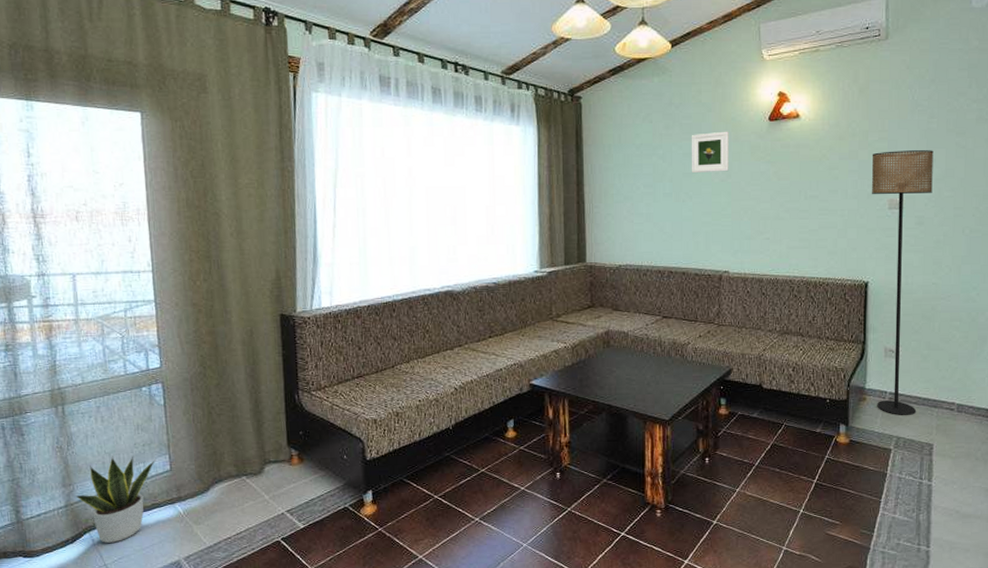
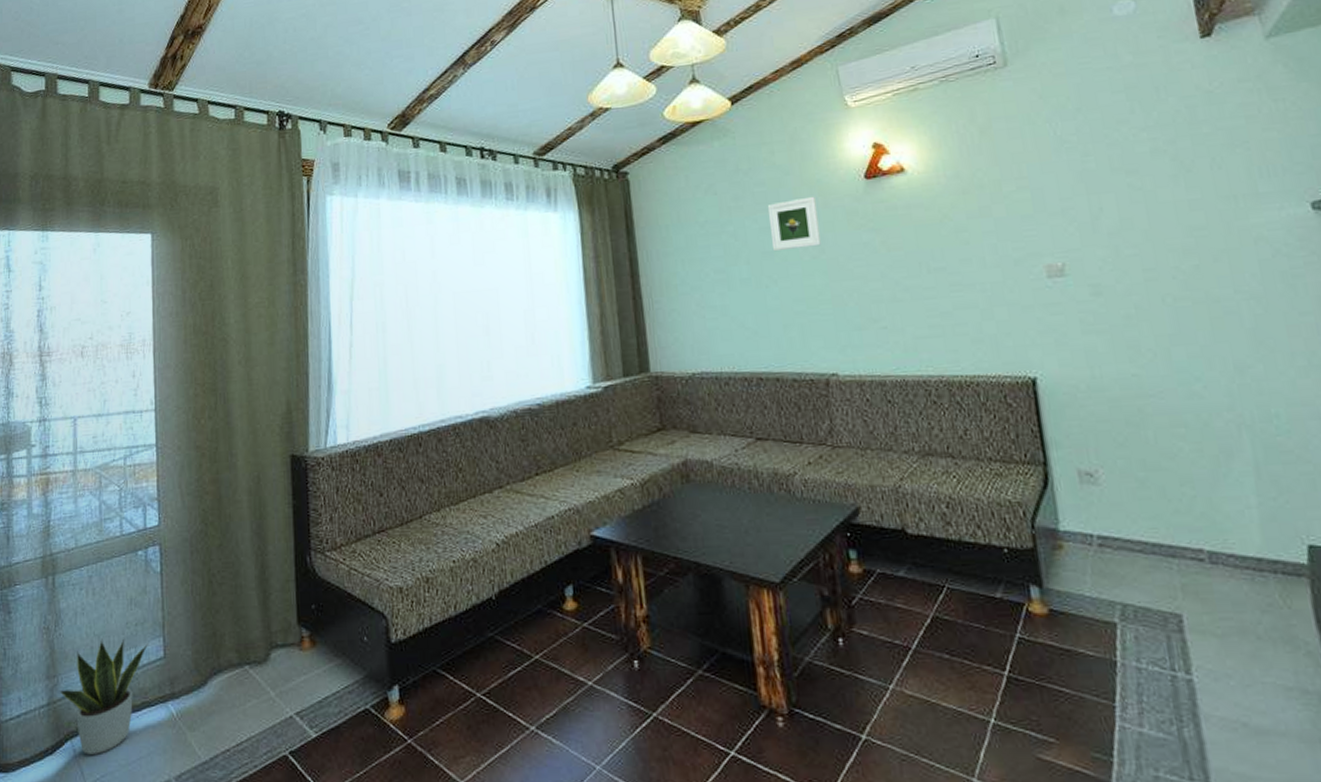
floor lamp: present [872,150,934,416] -> none [1011,196,1145,572]

